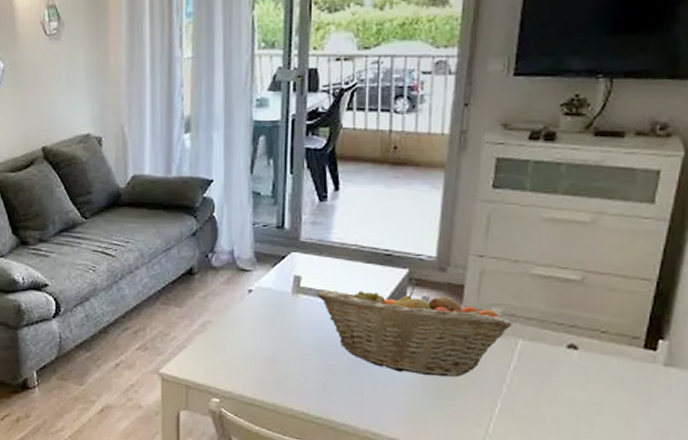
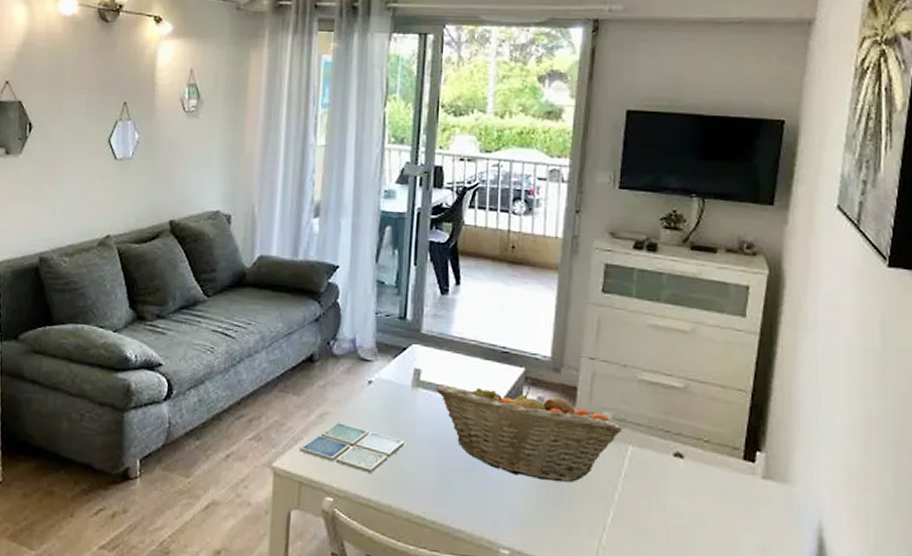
drink coaster: none [184,330,287,376] -> present [299,423,405,474]

